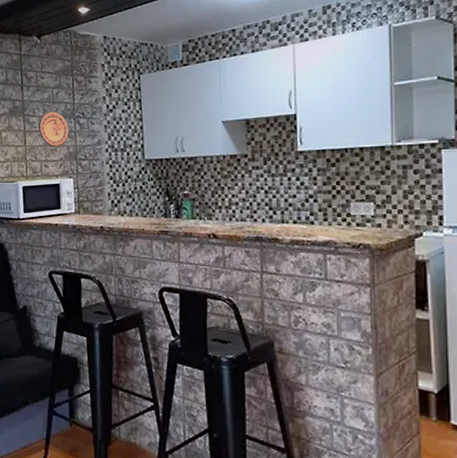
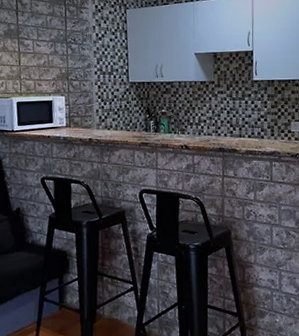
decorative plate: present [39,111,69,147] -> none [33,36,61,68]

